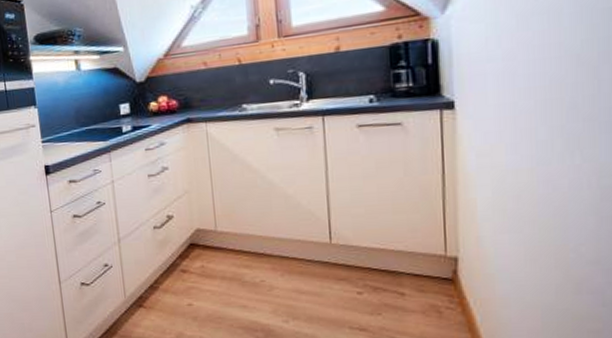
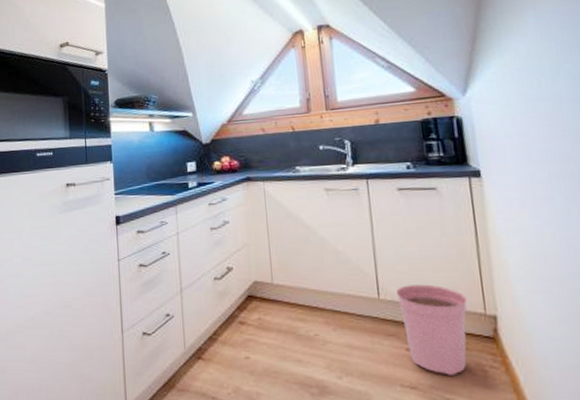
plant pot: none [349,227,427,317] -> present [396,284,467,375]

